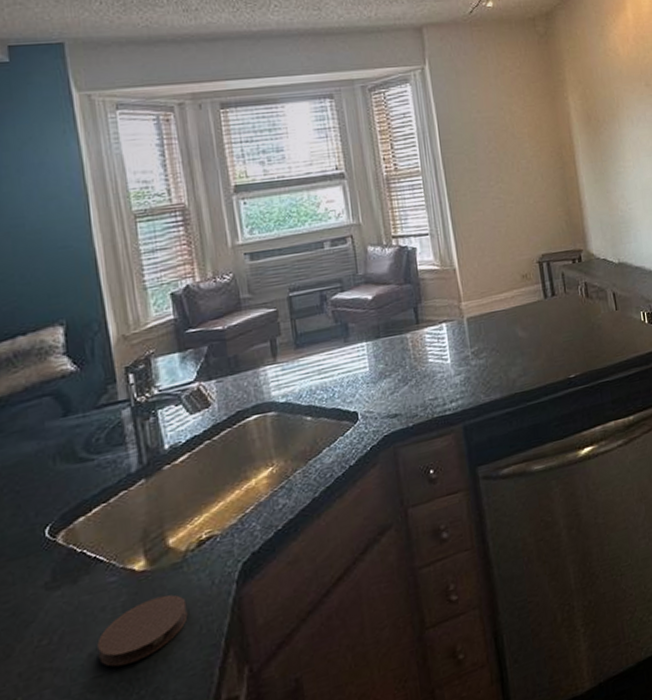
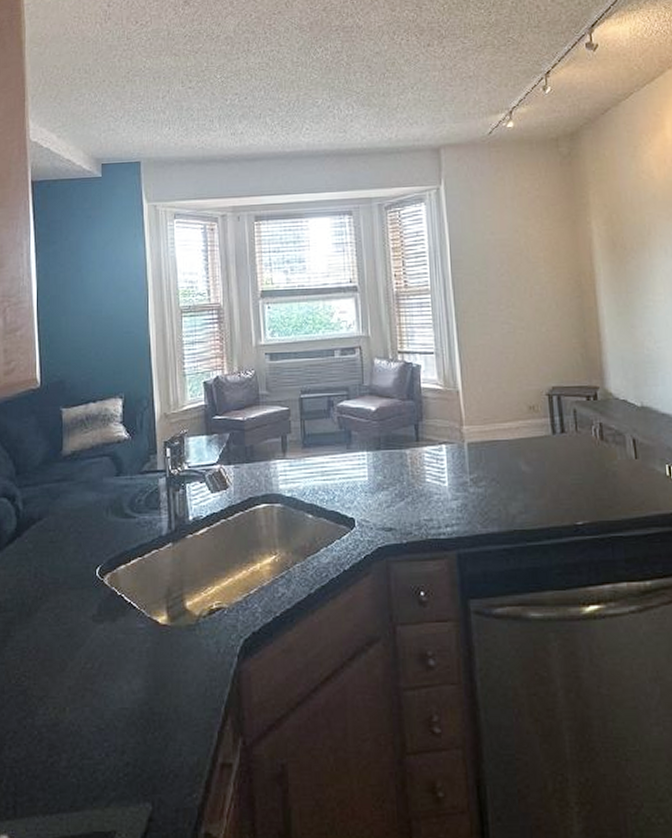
coaster: present [97,594,188,667] -> none [126,651,197,705]

